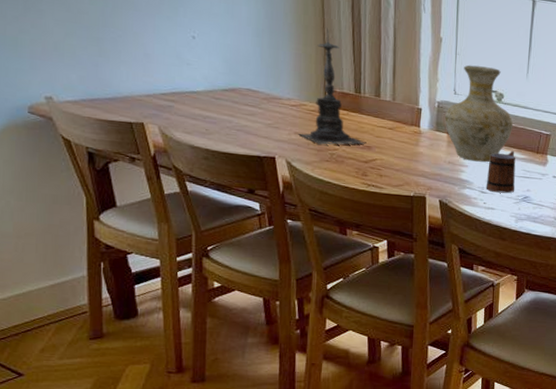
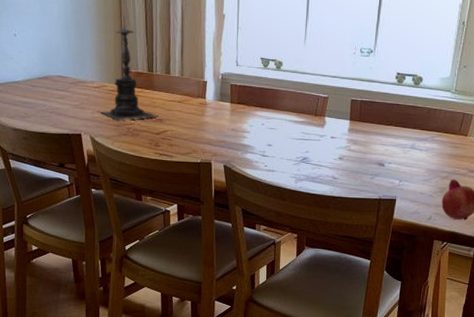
vase: present [444,65,514,163] -> none [227,37,292,128]
mug: present [486,151,516,194] -> none [266,115,295,156]

